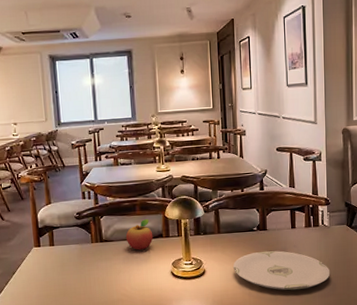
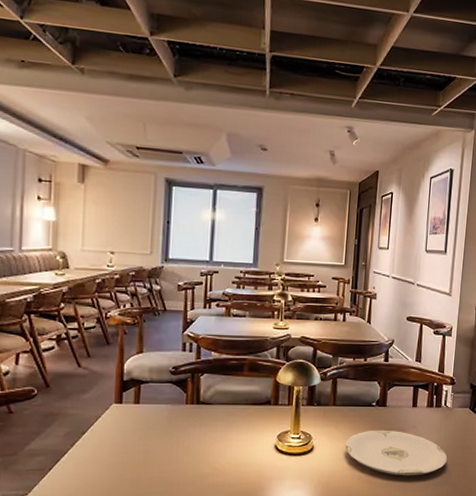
fruit: present [125,219,153,250] -> none [227,382,260,417]

